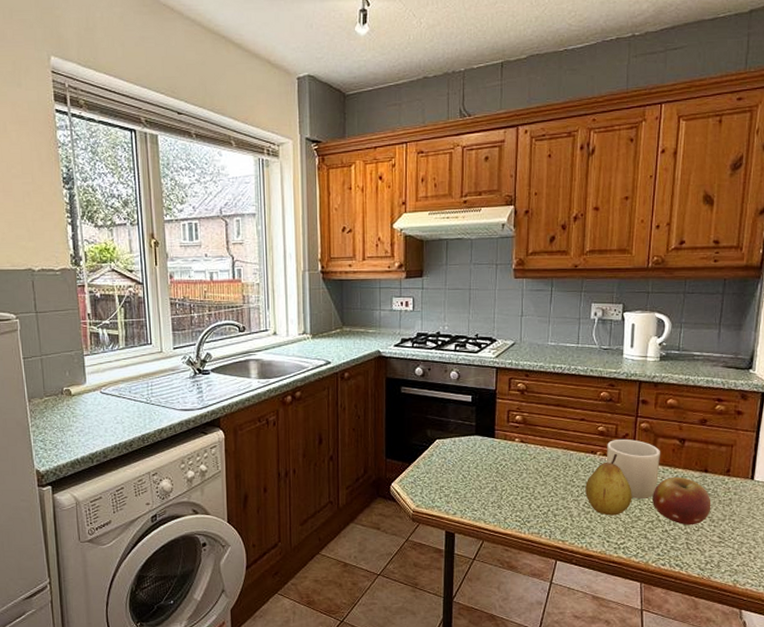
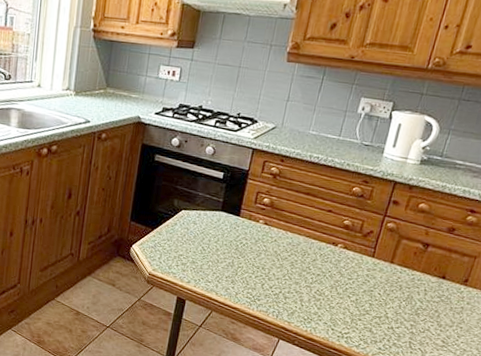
fruit: present [585,454,632,516] -> none [319,249,366,307]
mug: present [607,438,661,499] -> none [346,234,402,295]
fruit: present [653,476,711,526] -> none [384,278,443,327]

